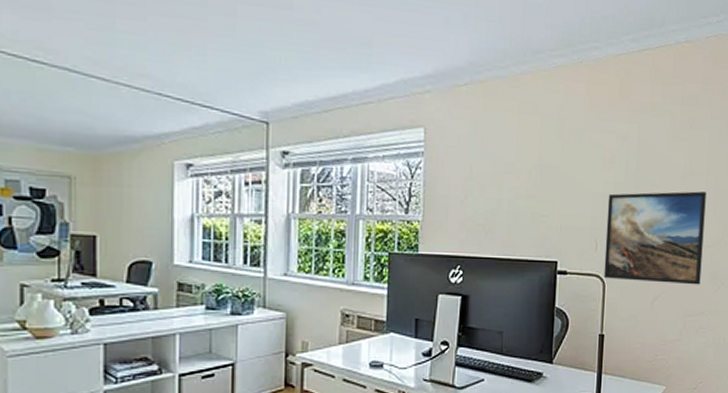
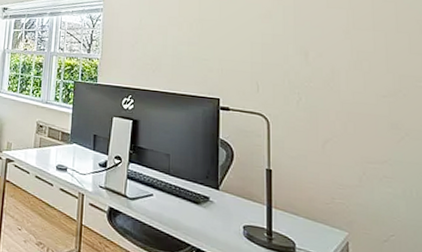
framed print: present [603,191,706,285] -> none [267,43,379,134]

